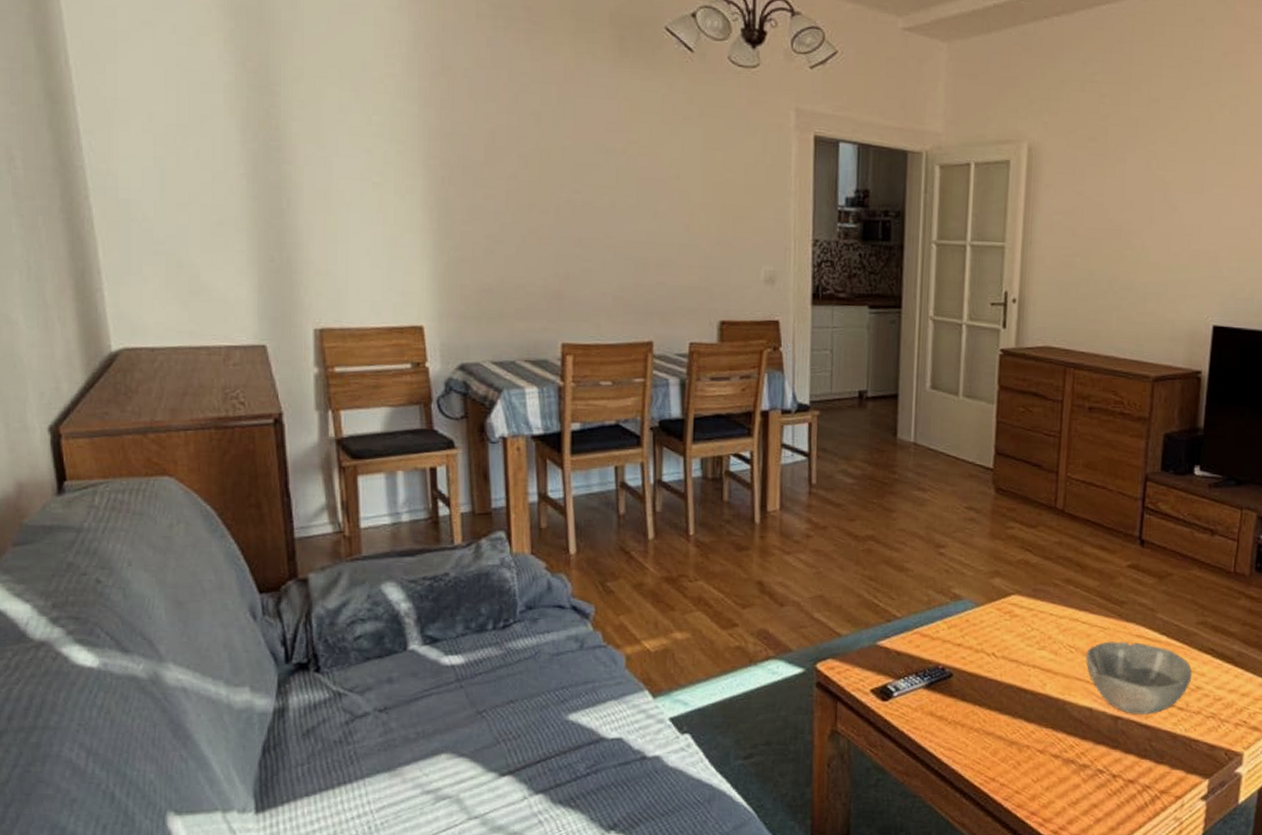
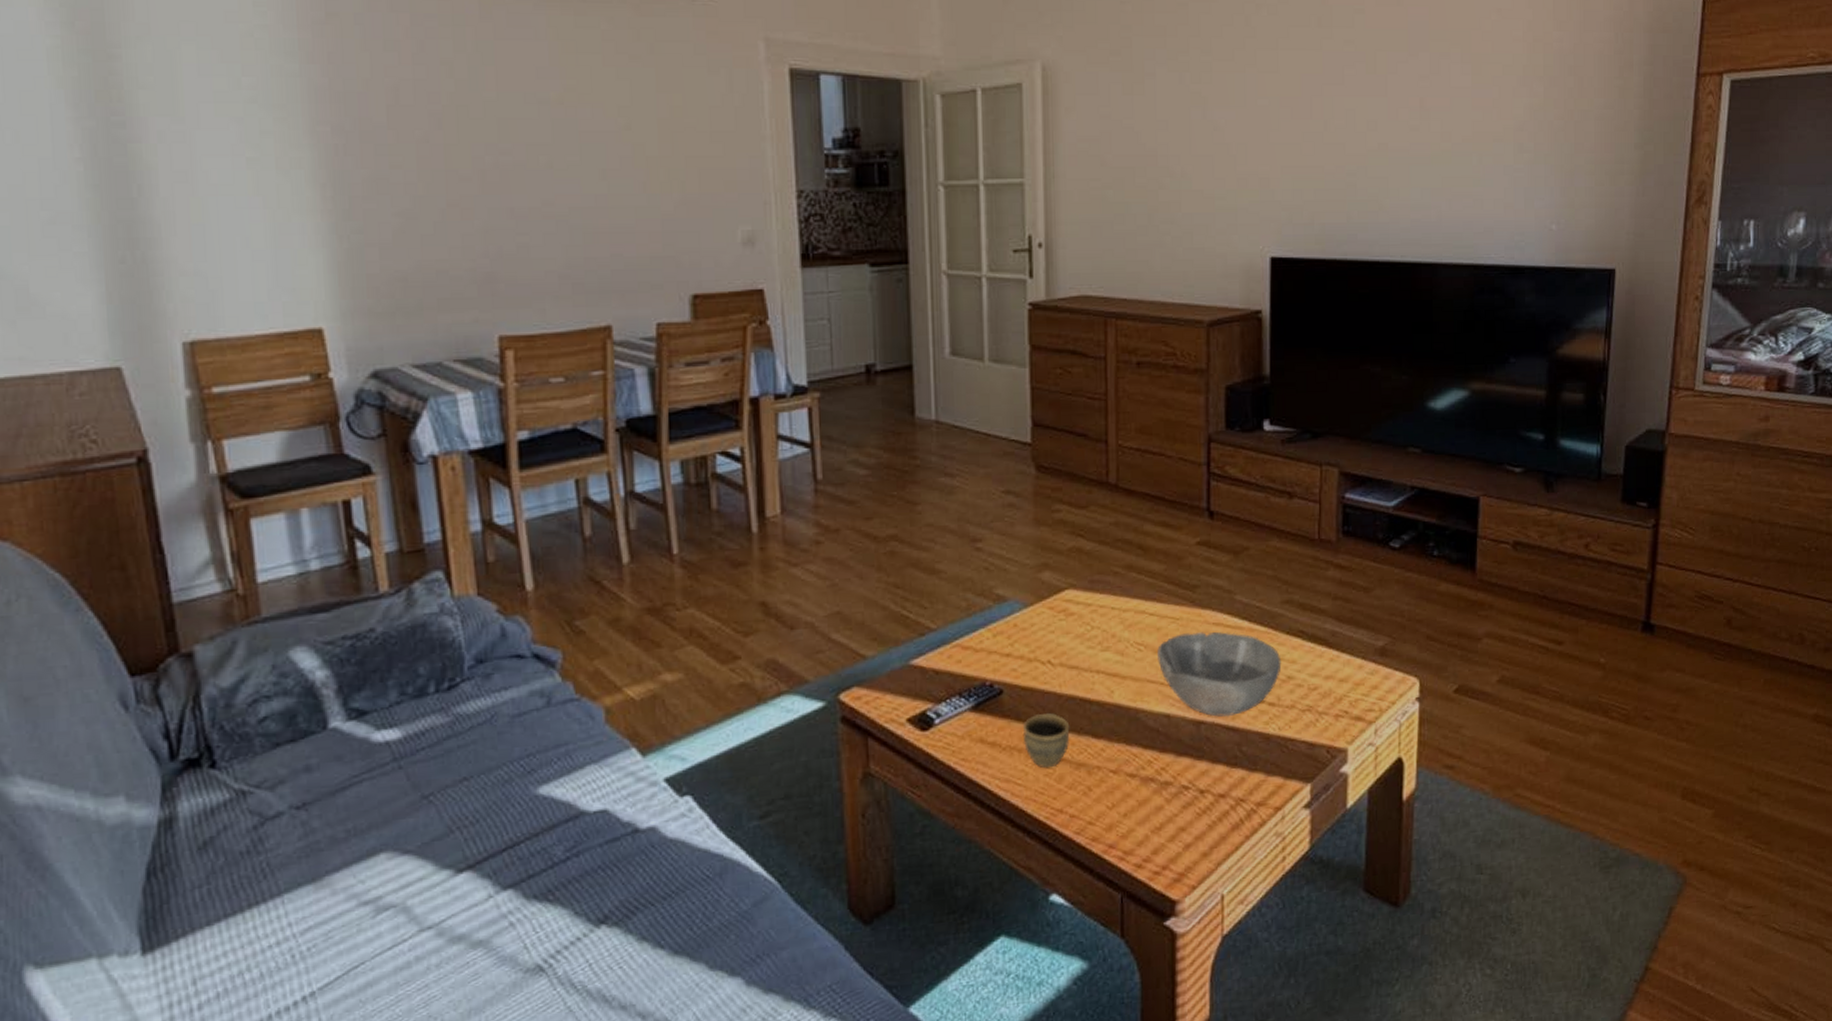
cup: none [967,696,1007,743] -> present [1024,712,1070,769]

